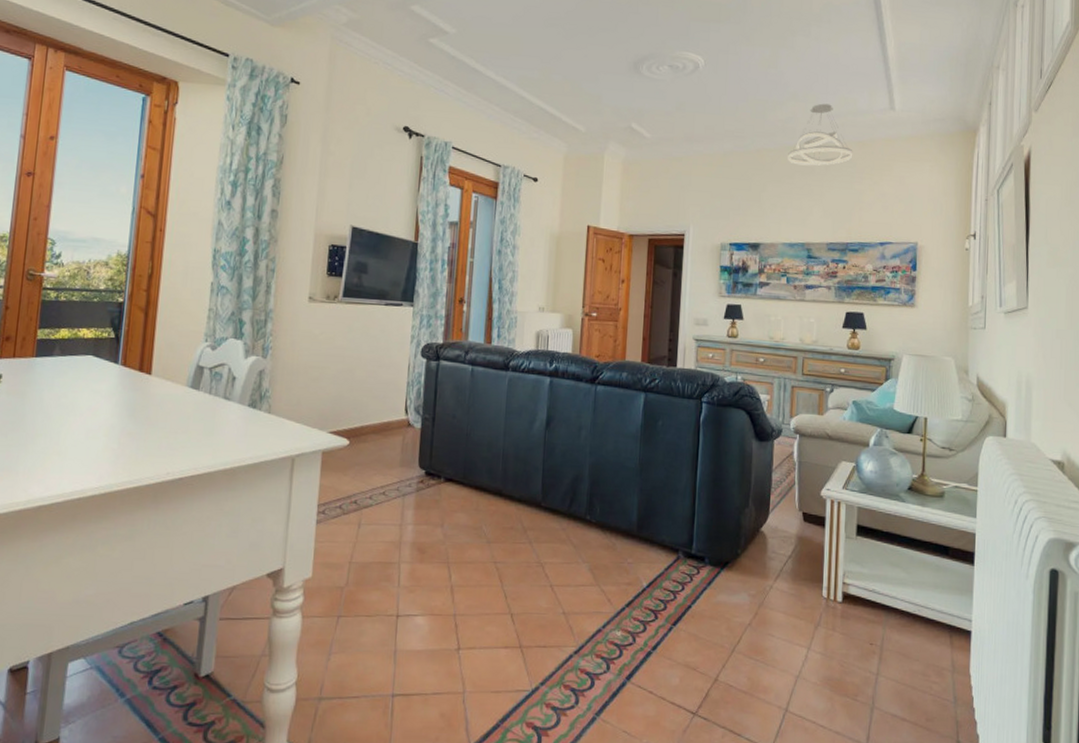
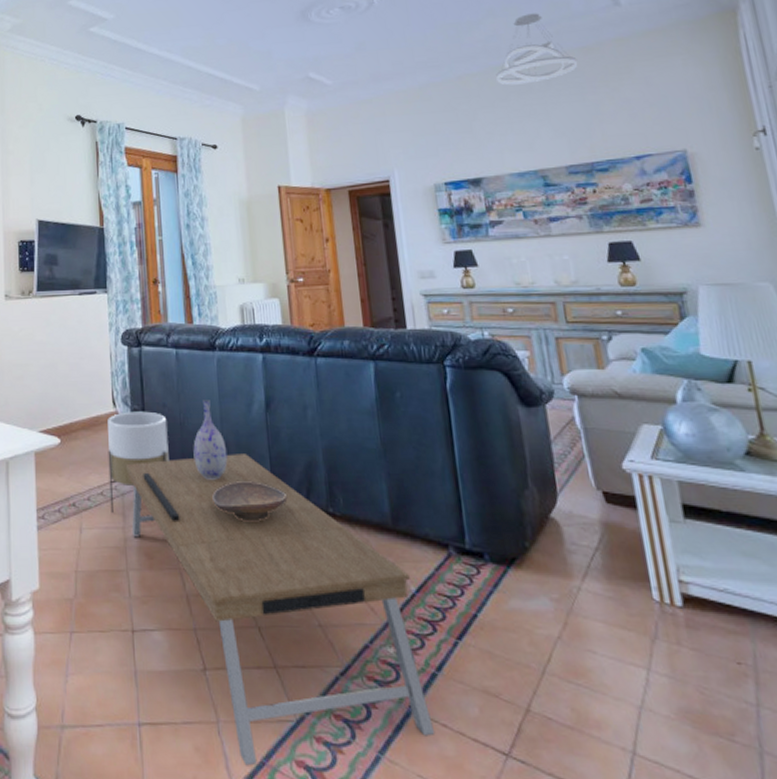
planter: none [390,420,455,513] -> present [108,411,169,514]
coffee table: none [408,464,644,728] -> present [127,454,436,766]
vase: none [474,415,506,487] -> present [193,400,228,480]
decorative bowl: none [487,488,553,524] -> present [212,481,288,520]

